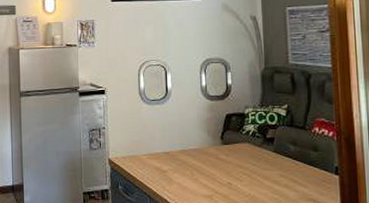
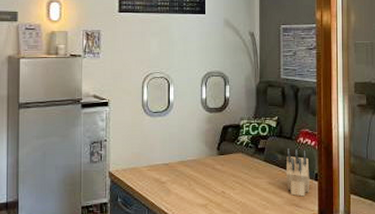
knife block: none [299,139,330,192] -> present [285,148,310,197]

